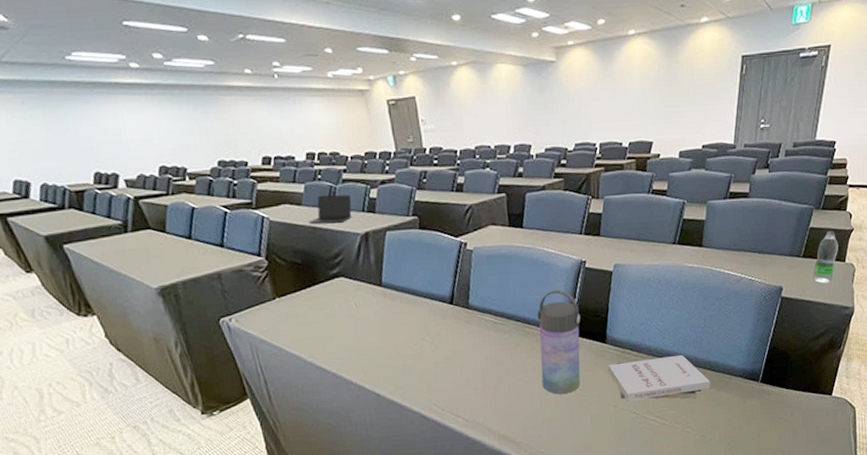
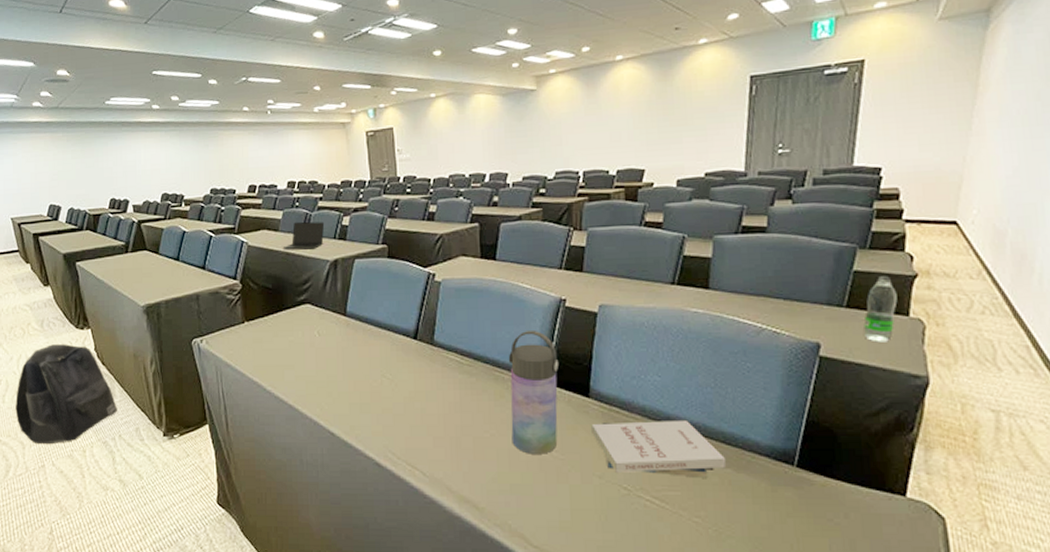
backpack: none [15,333,146,437] -> present [15,344,118,445]

